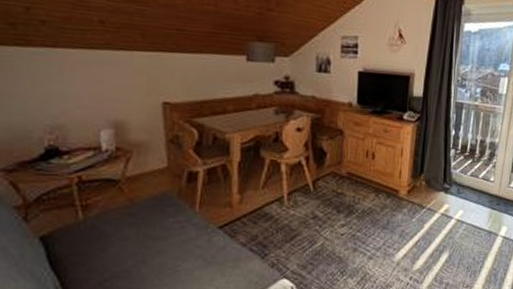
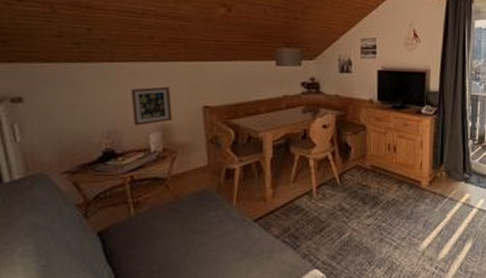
picture frame: none [78,78,127,121] -> present [131,86,172,126]

